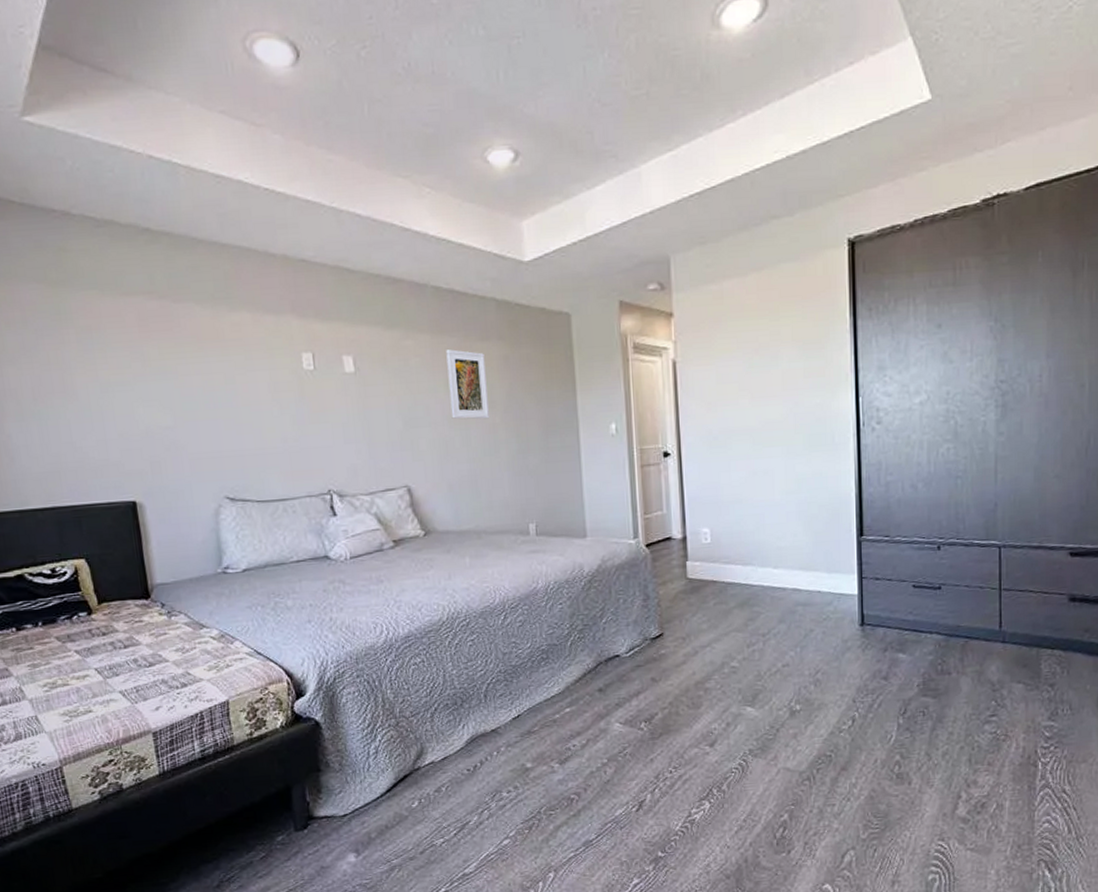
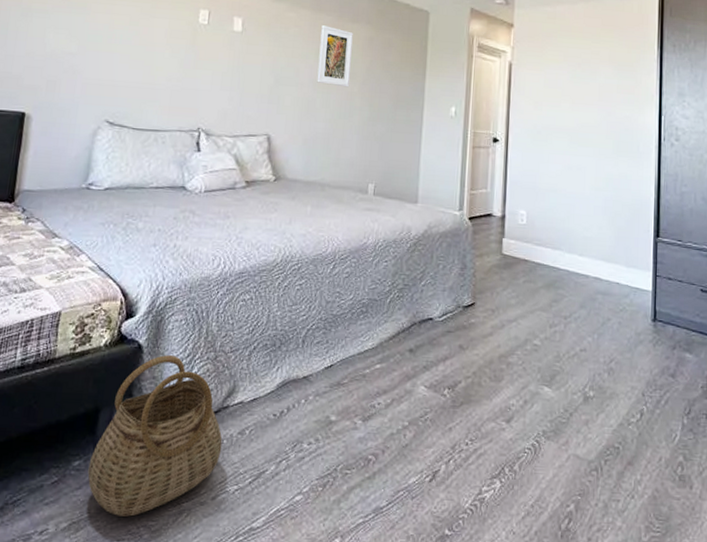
basket: none [292,727,421,879] -> present [87,355,223,517]

